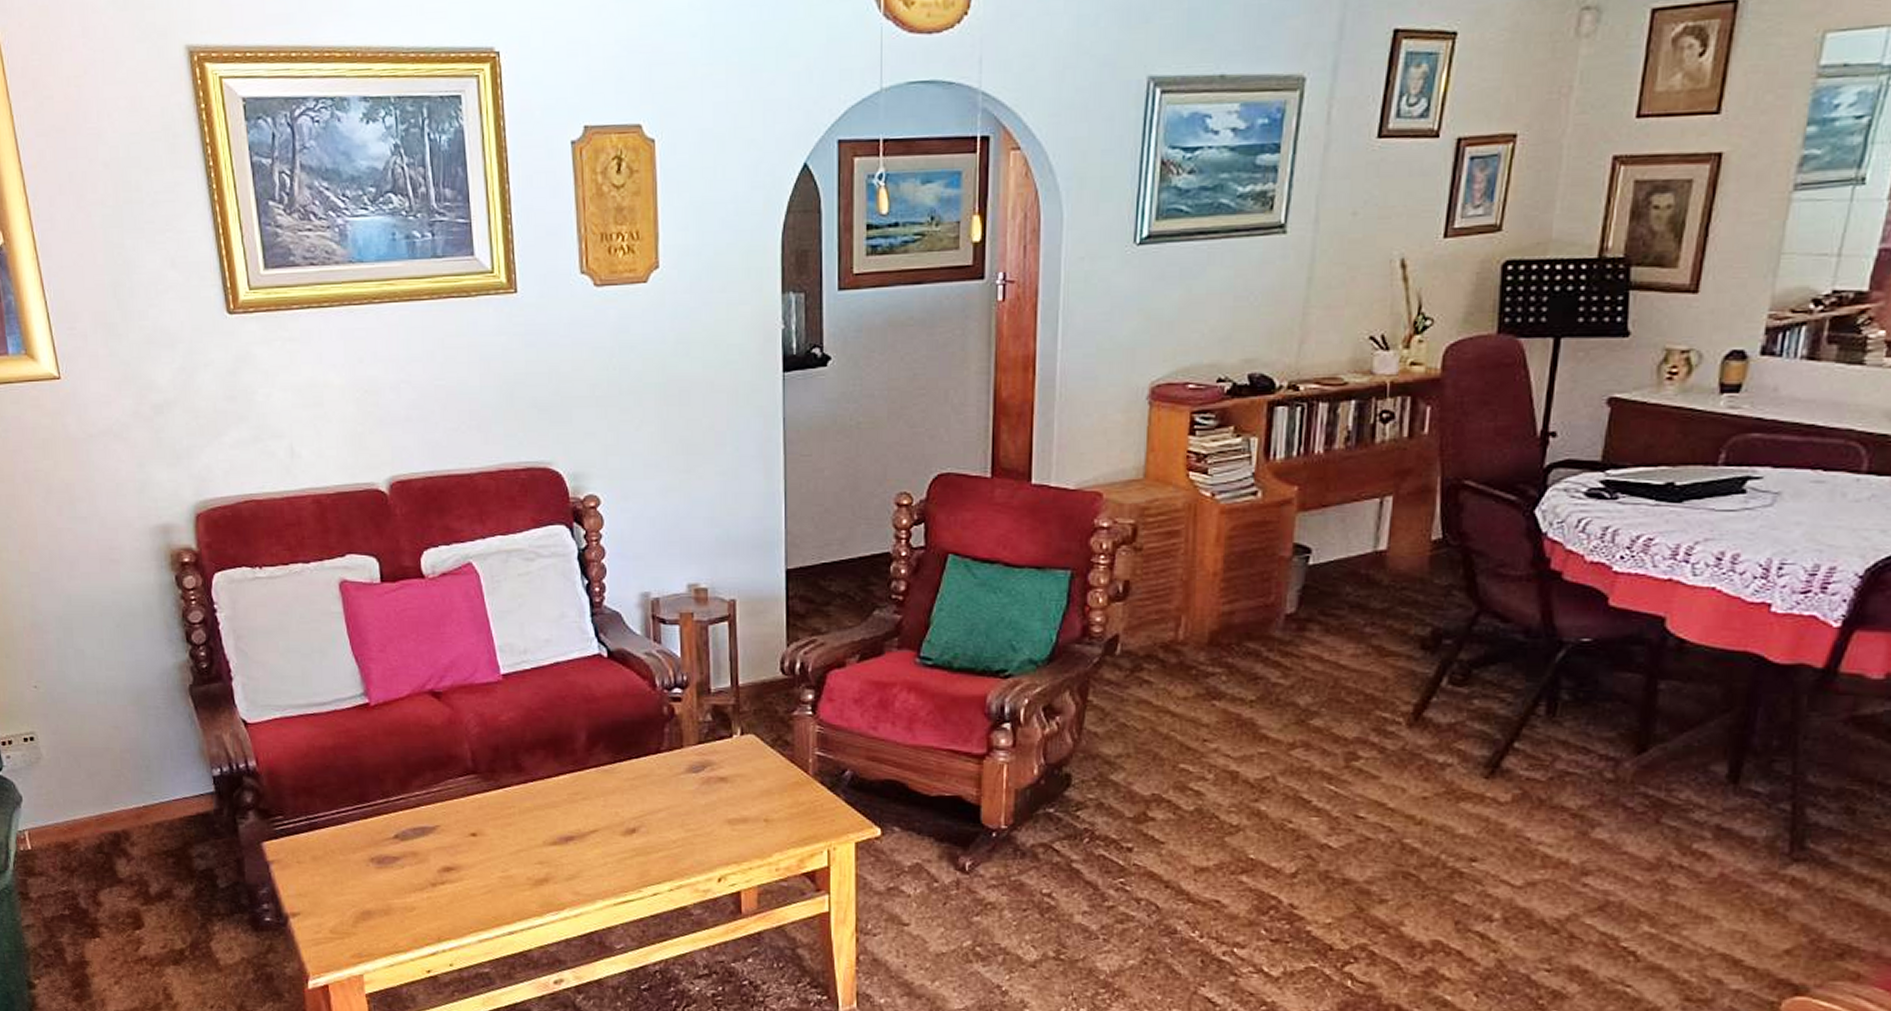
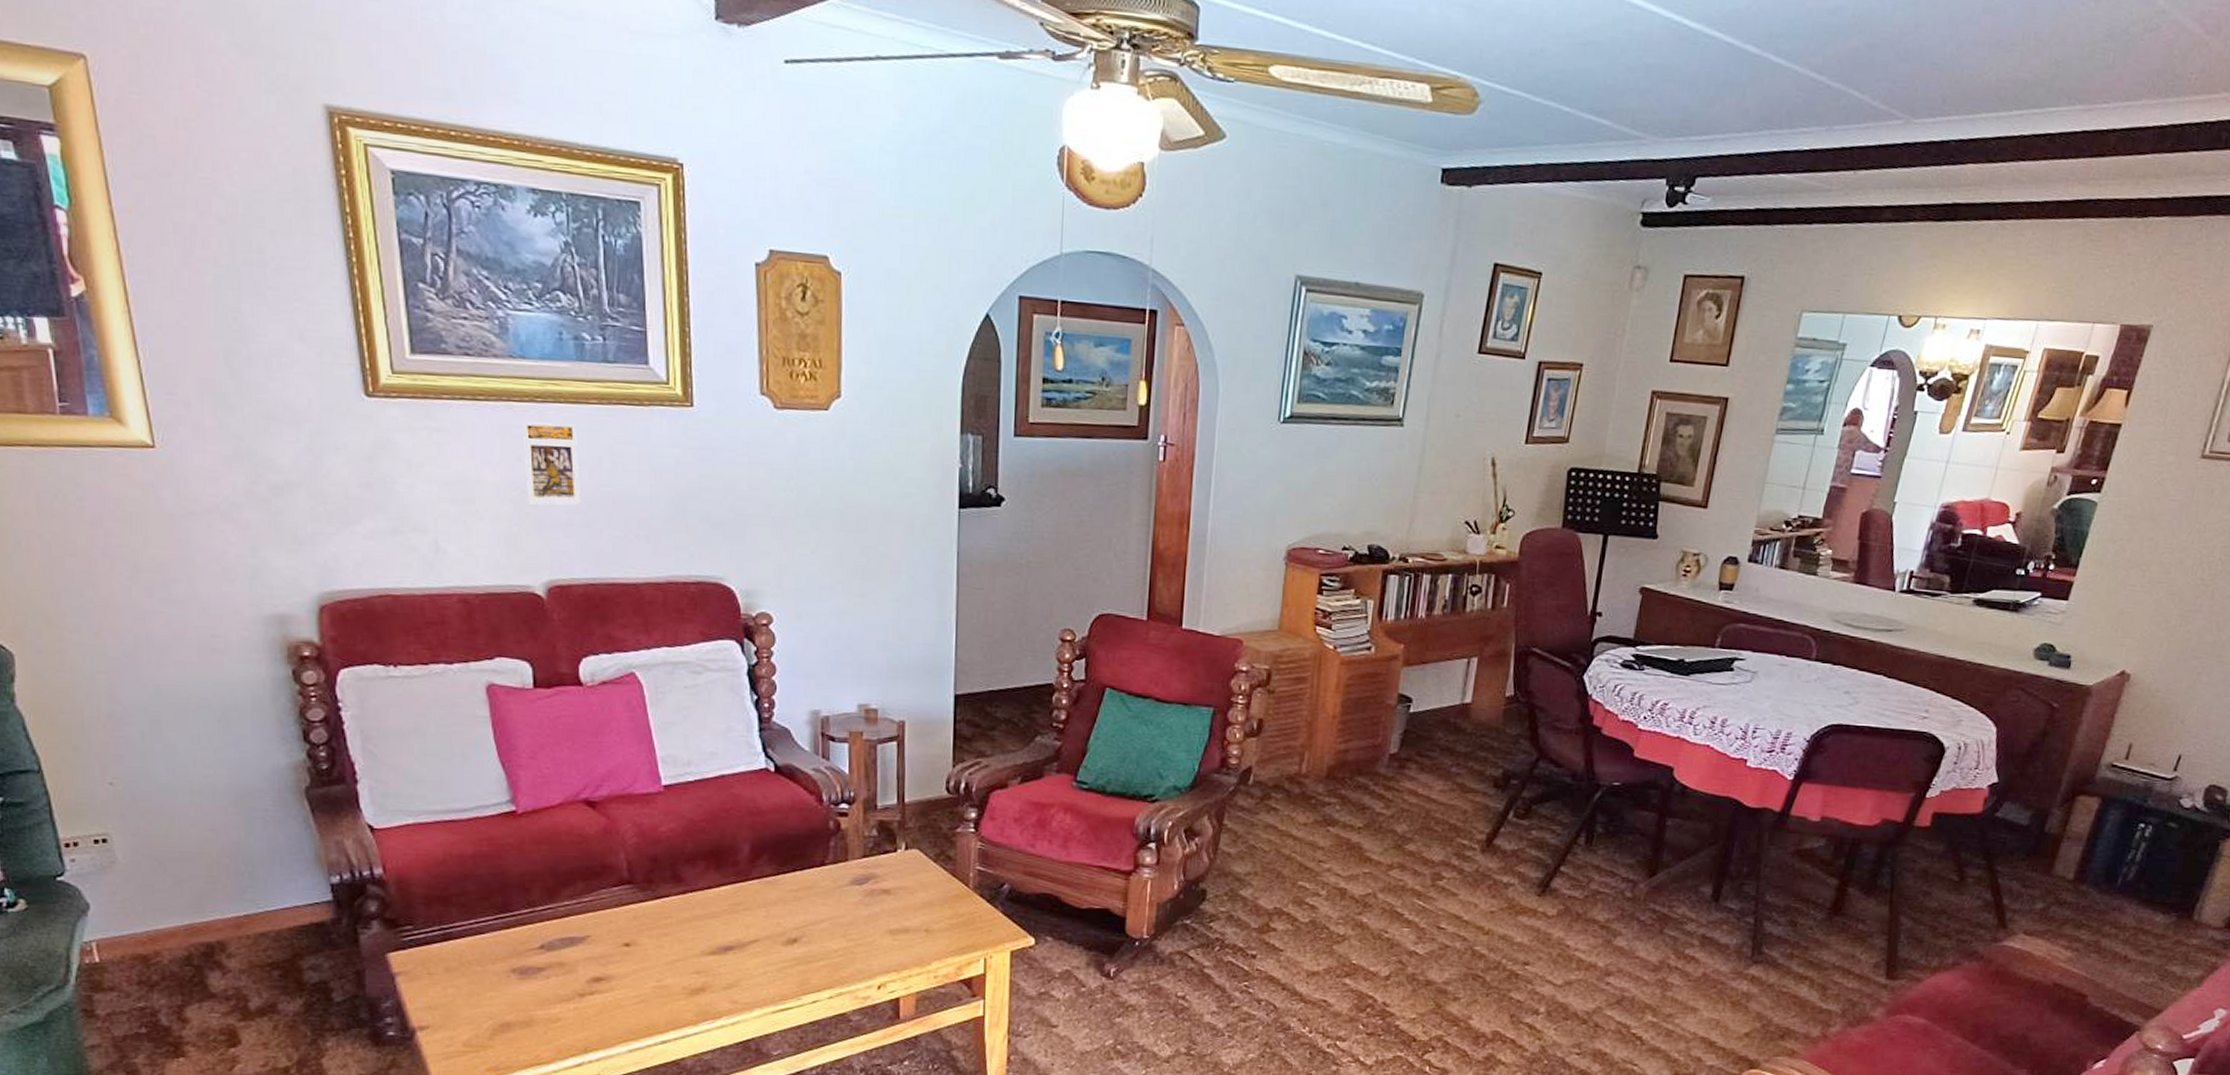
trading card display case: none [363,322,416,403] -> present [522,421,580,505]

